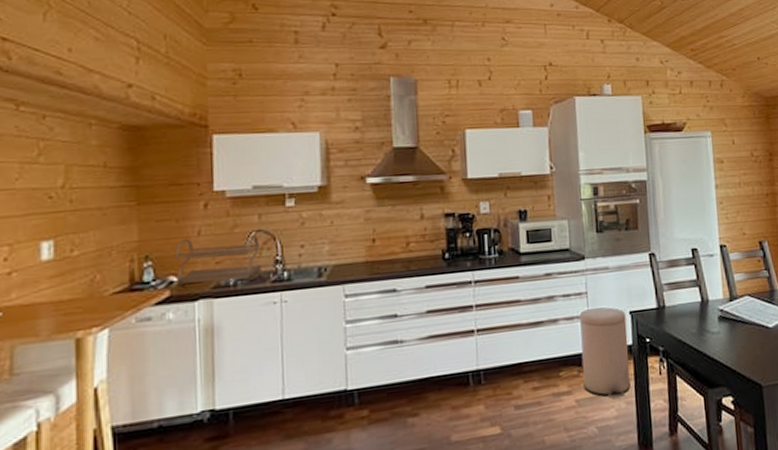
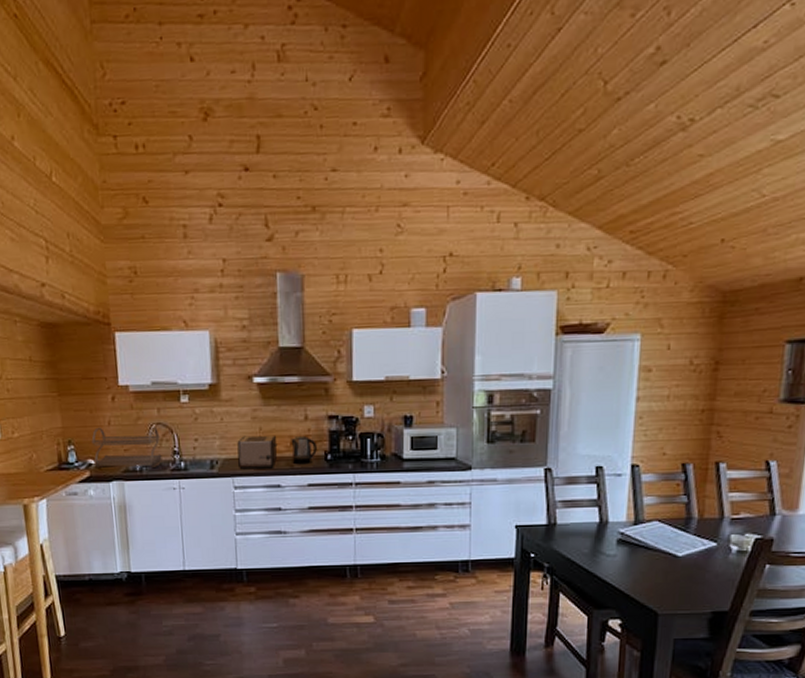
toaster: none [349,236,393,276] -> present [237,435,278,470]
kettle: none [406,235,434,266] -> present [291,435,317,465]
pedal bin: present [579,306,631,399] -> none [459,518,511,605]

